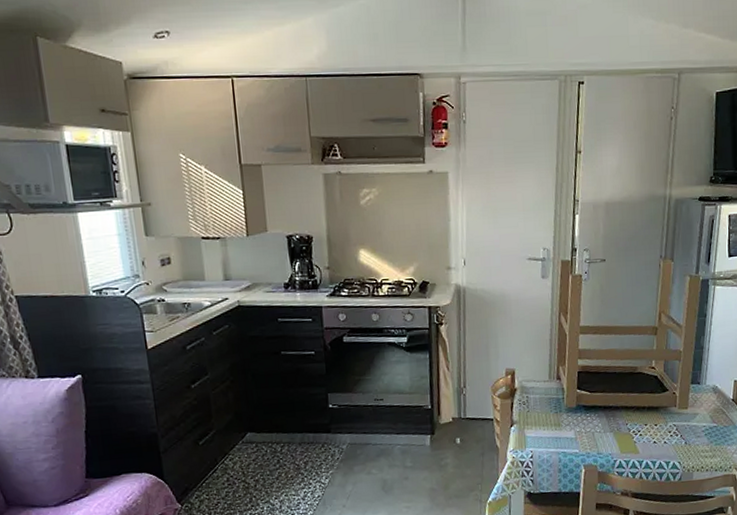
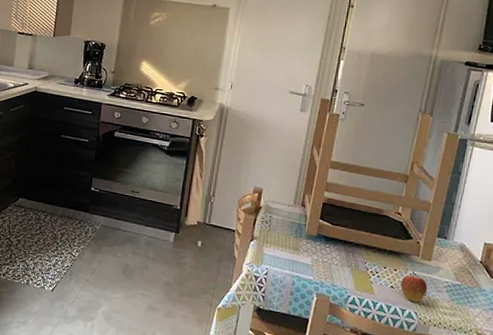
fruit: none [662,422,688,453] -> present [400,270,428,302]

